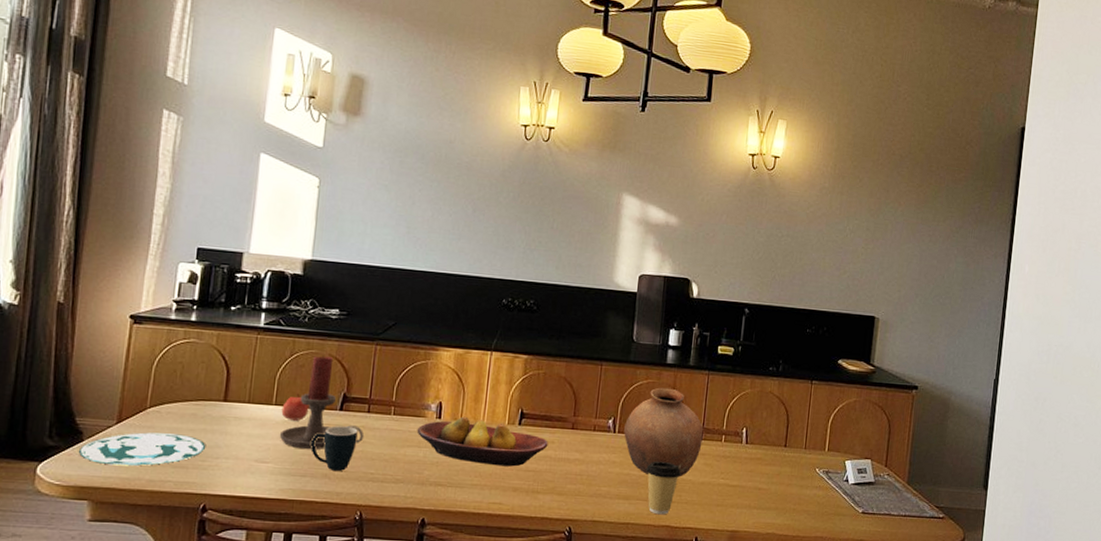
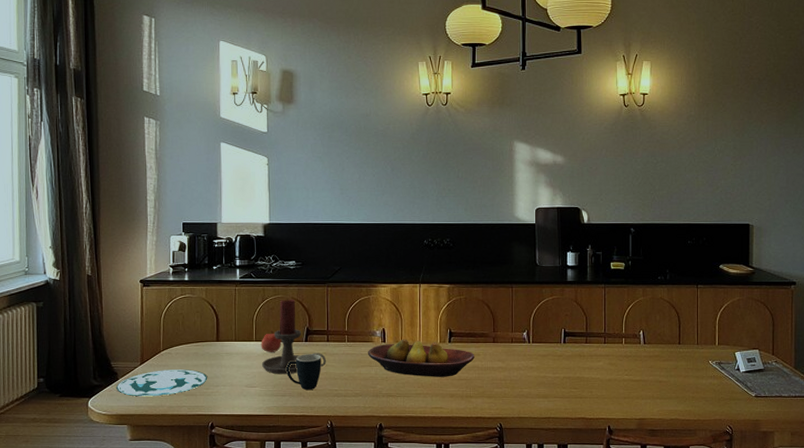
pottery: present [624,387,704,477] -> none [537,302,605,376]
coffee cup: present [646,461,681,515] -> none [559,364,590,409]

